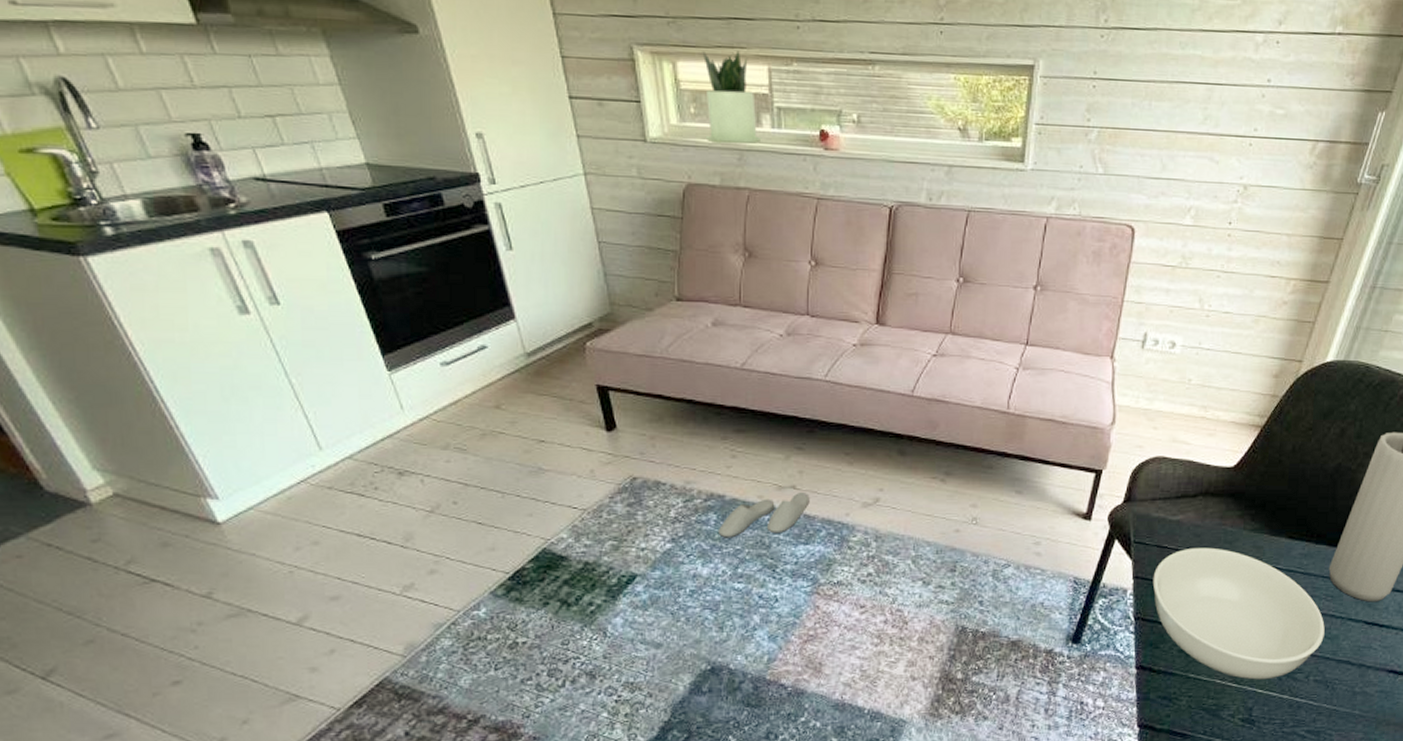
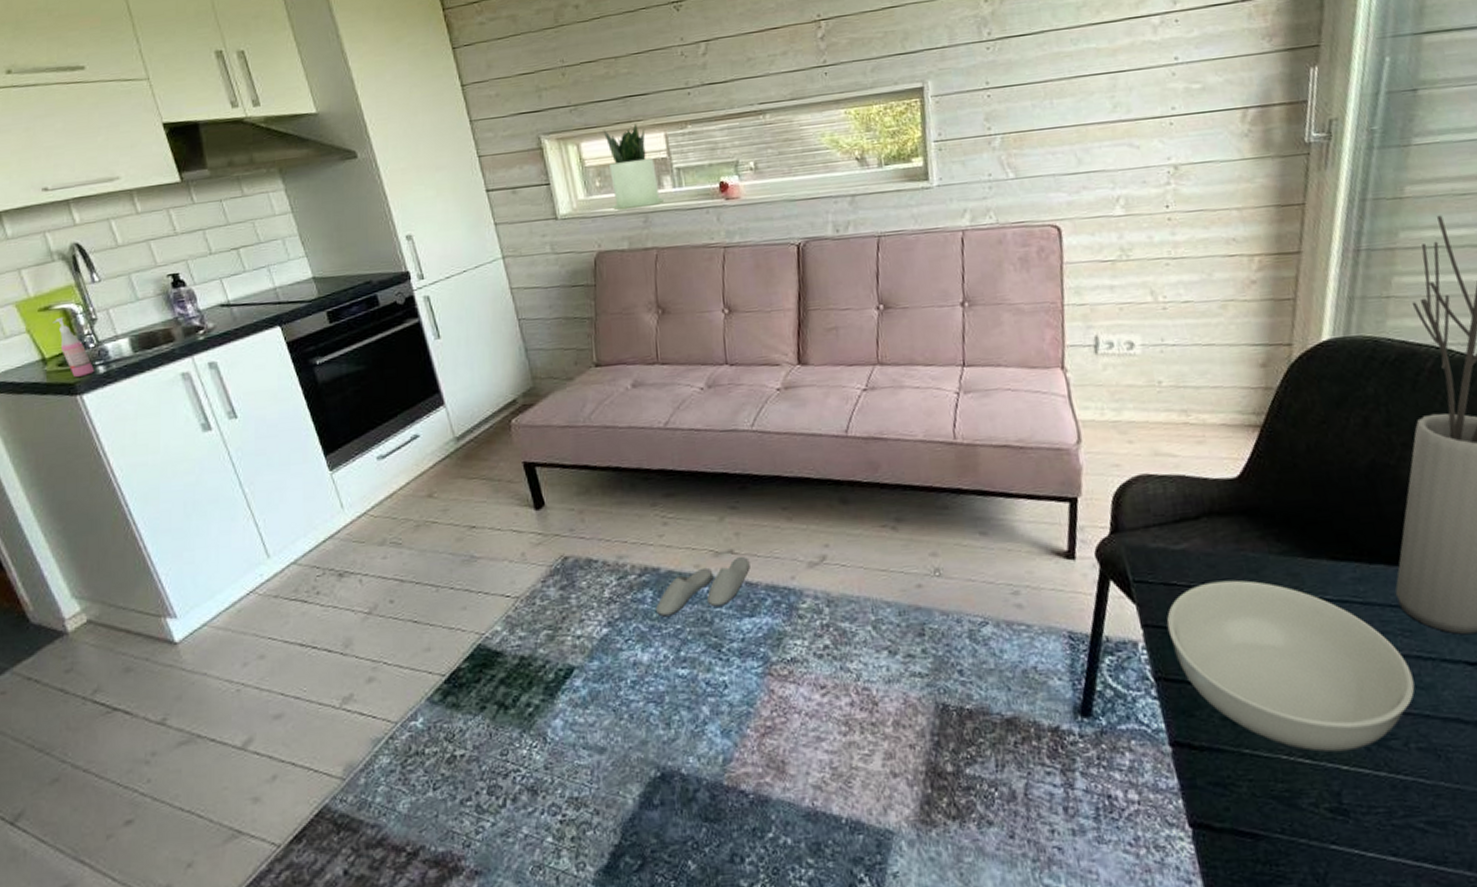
soap dispenser: none [40,164,101,237] -> present [53,318,95,378]

